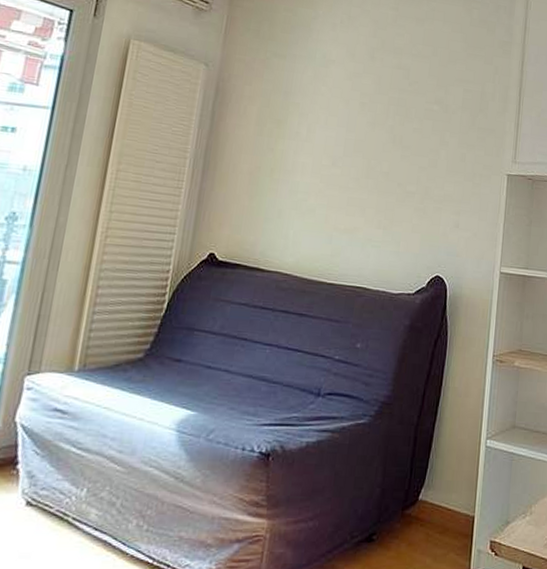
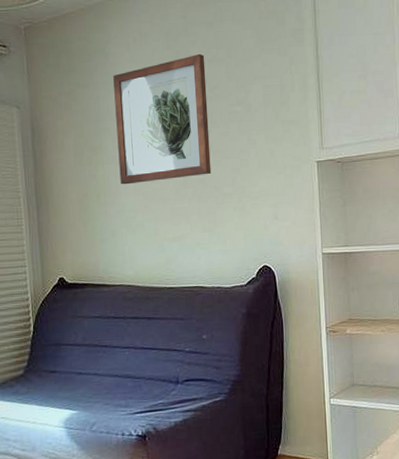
wall art: none [298,46,410,169] -> present [113,53,211,185]

